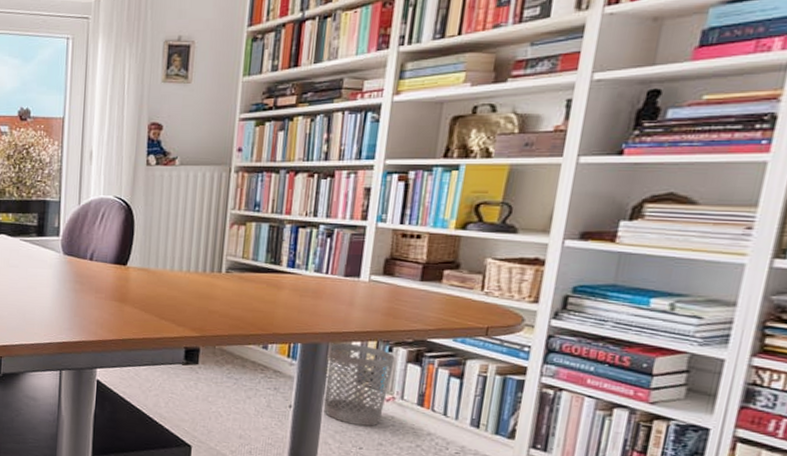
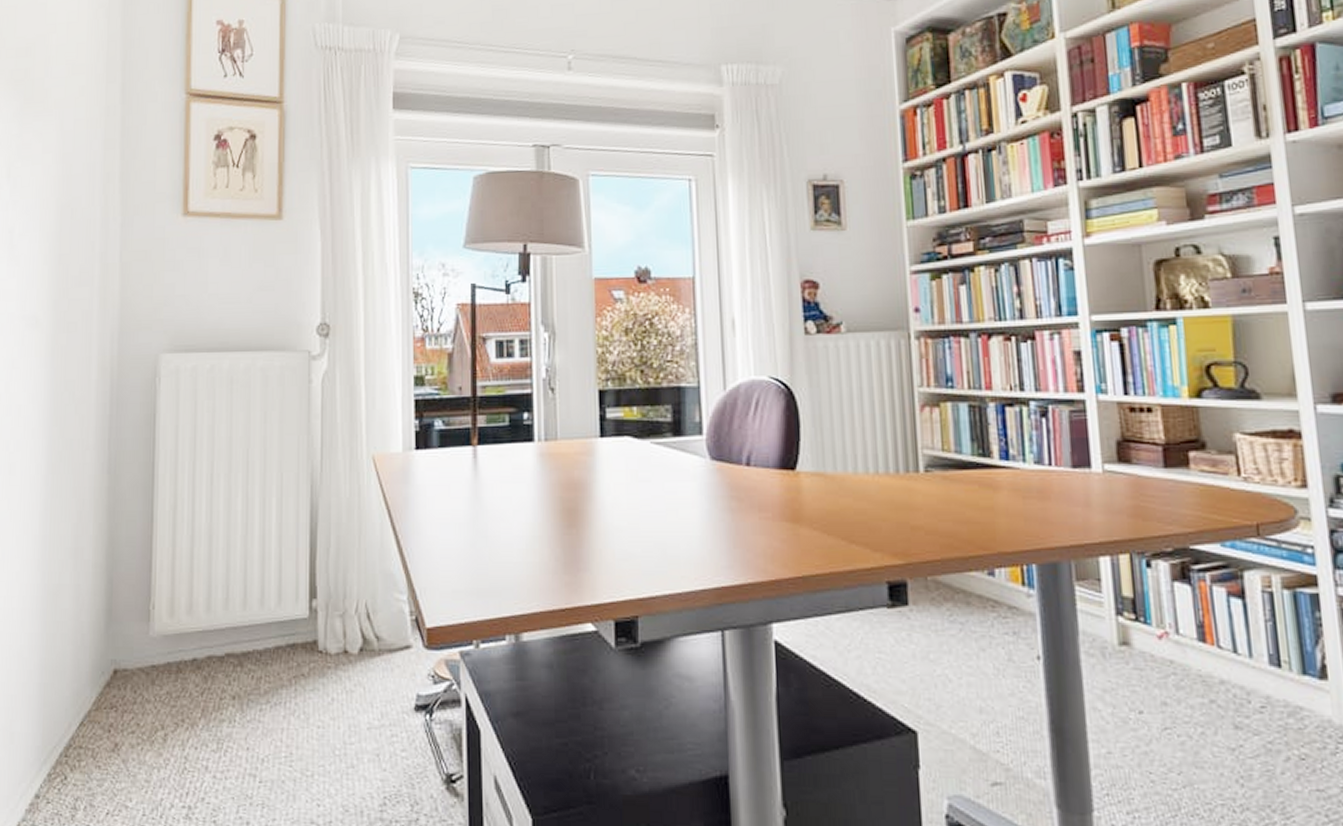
wastebasket: present [323,343,395,426] -> none [1073,559,1158,678]

